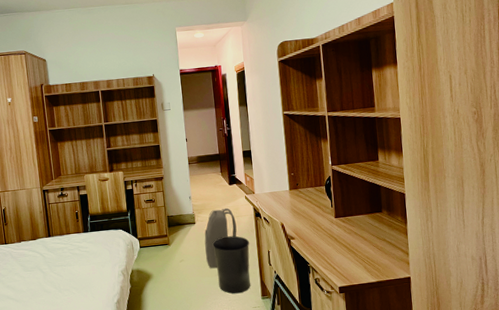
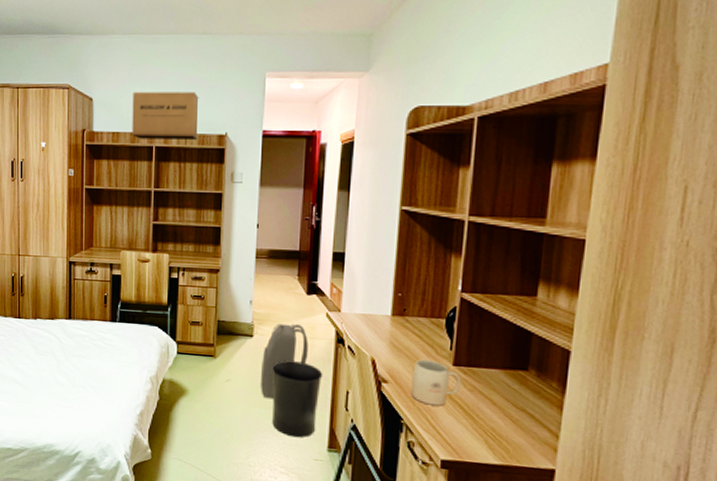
box: none [77,46,133,87] -> present [132,91,199,141]
mug: none [309,217,343,250] -> present [411,359,461,406]

